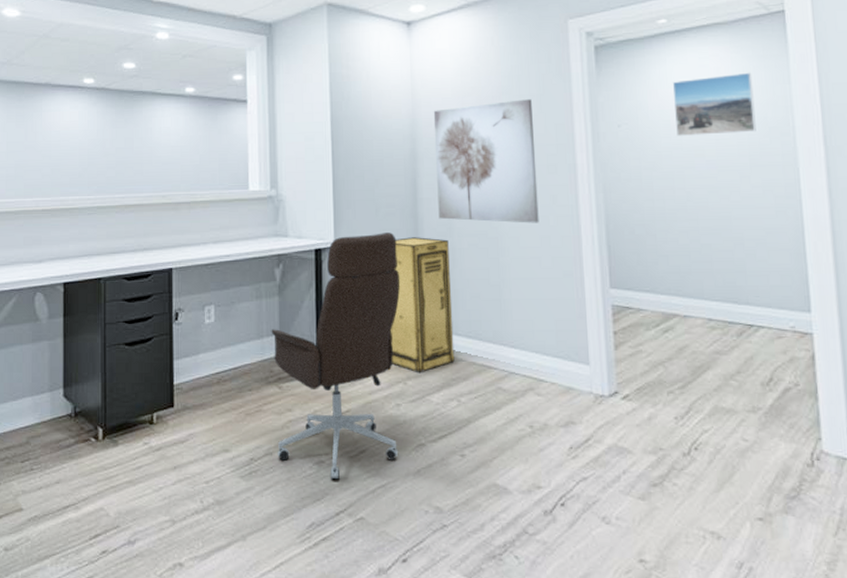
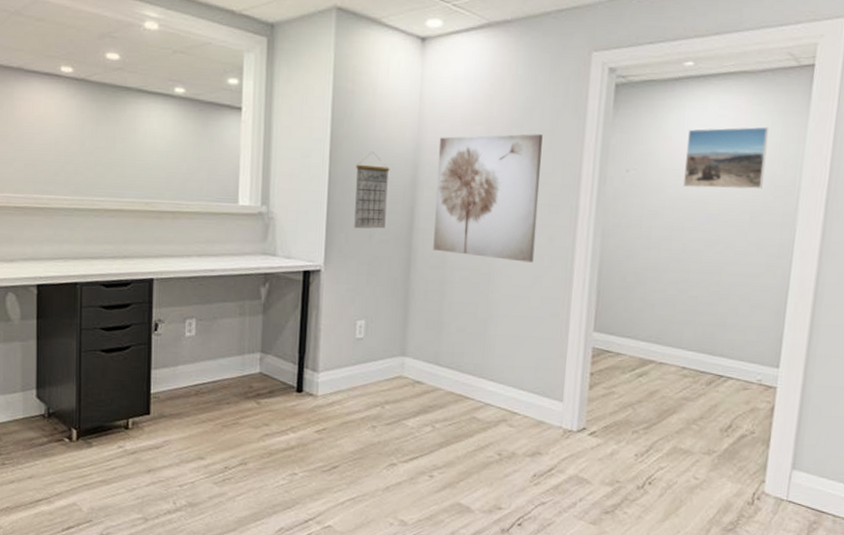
office chair: present [271,232,401,480] -> none [251,259,388,491]
calendar: none [357,129,390,204] -> present [354,152,390,229]
storage cabinet: present [391,237,455,374] -> none [372,266,440,399]

